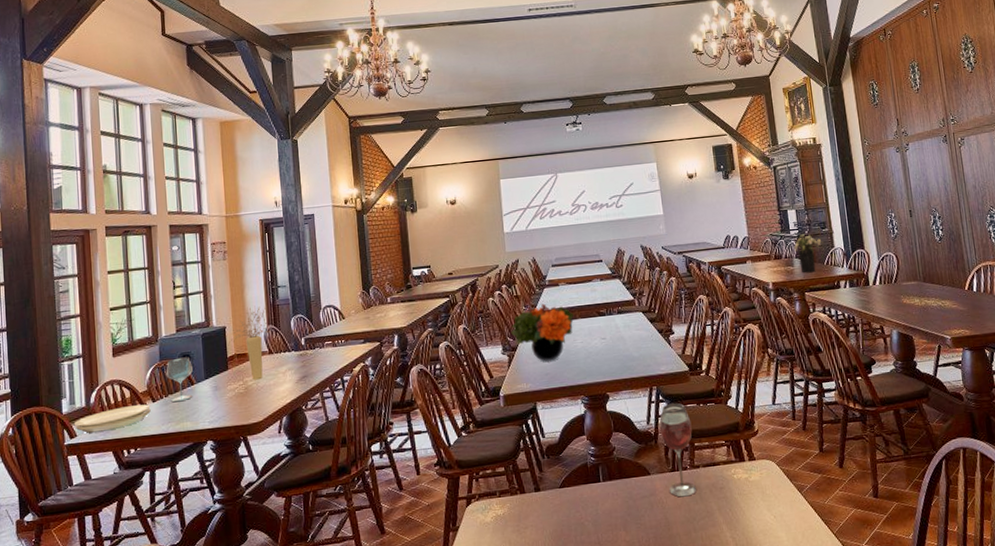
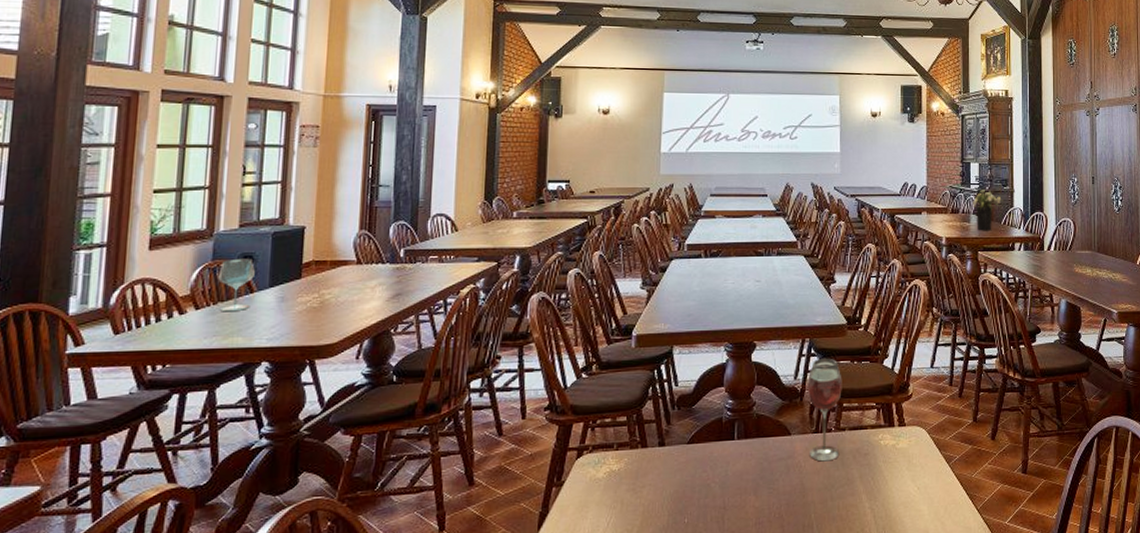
plate: present [75,404,151,433] -> none [83,312,191,341]
flower arrangement: present [228,306,271,380] -> none [305,205,363,294]
flower arrangement: present [511,303,574,362] -> none [654,236,727,301]

